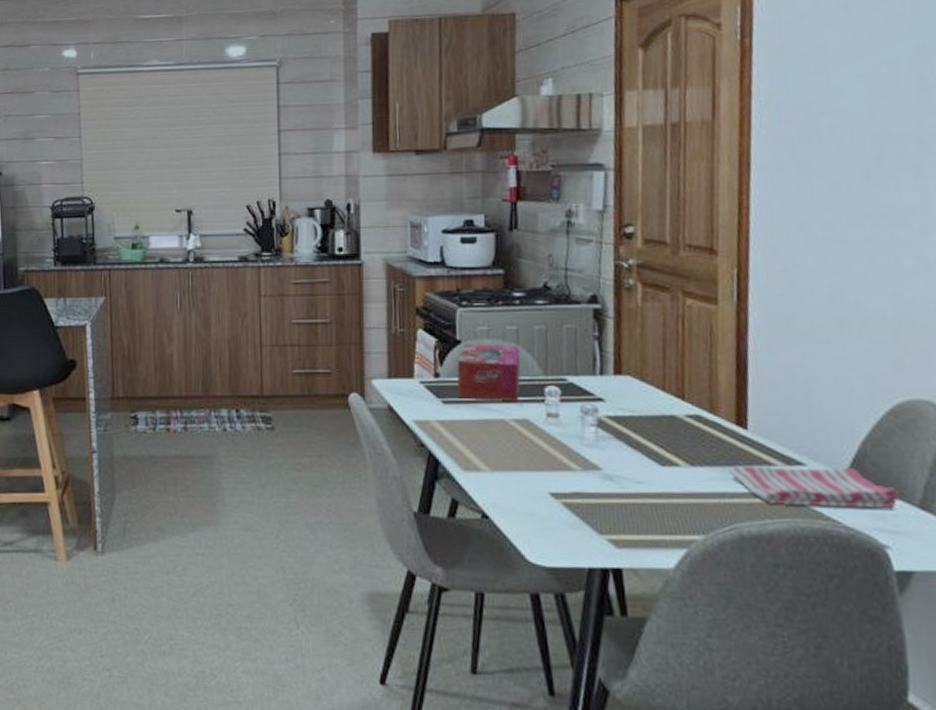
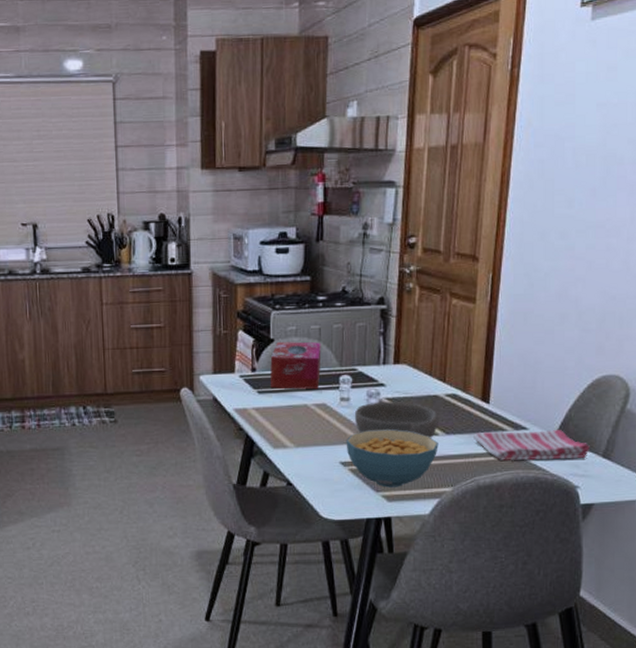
cereal bowl: none [556,455,681,530] -> present [346,429,438,488]
bowl: none [565,421,679,469] -> present [354,402,438,438]

